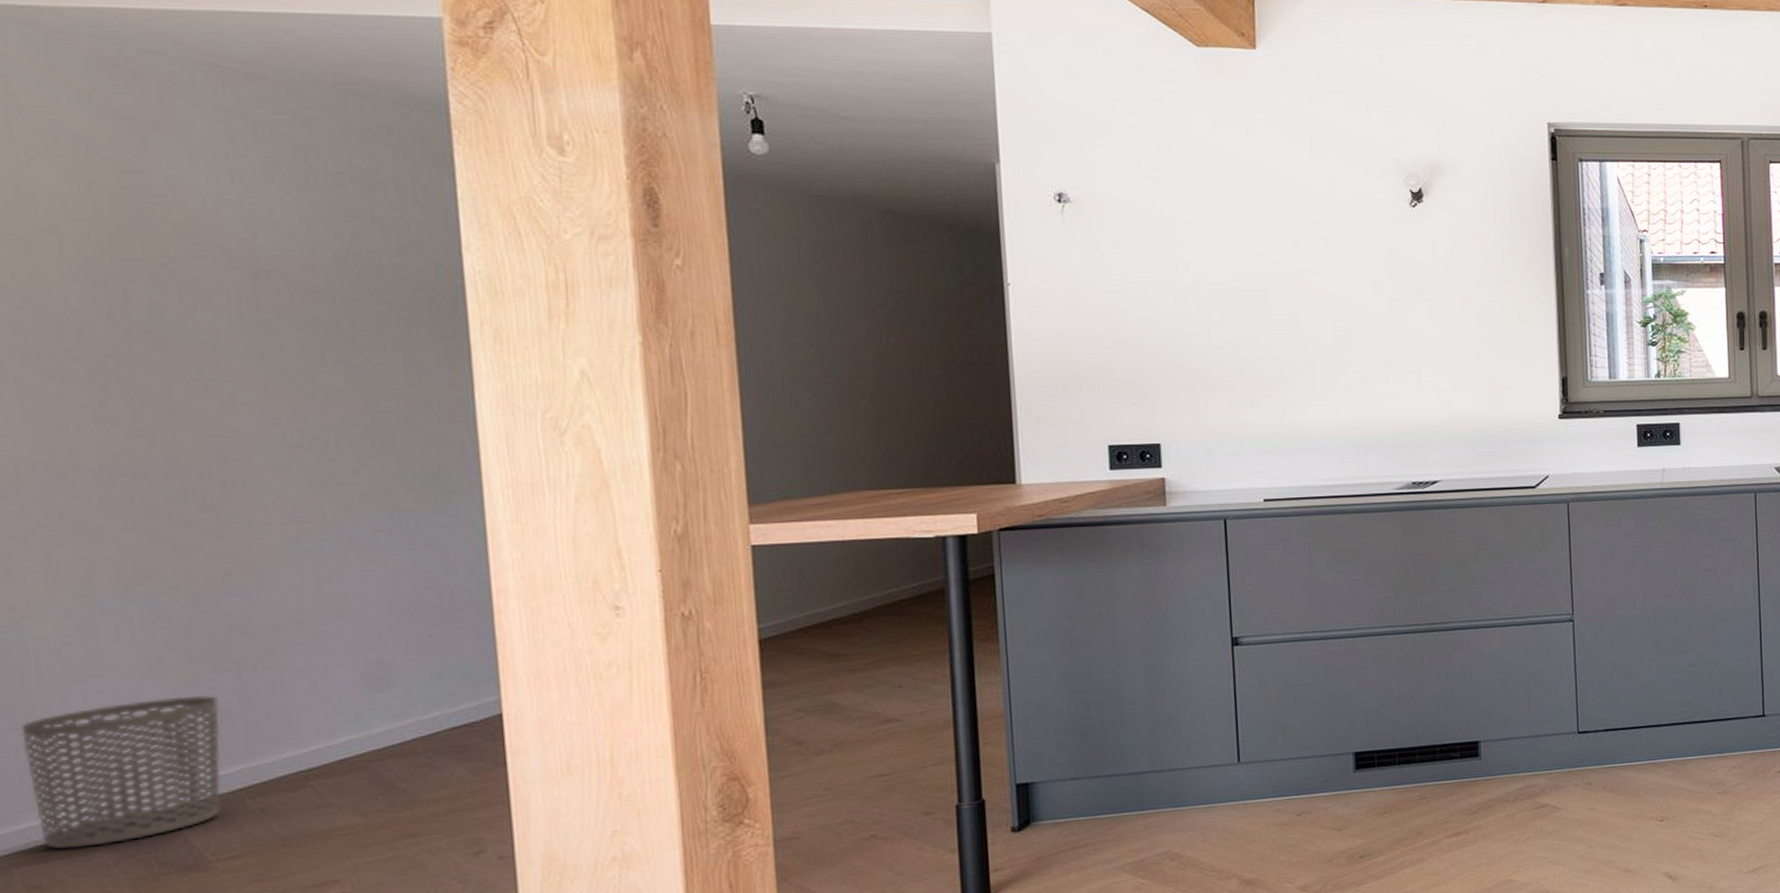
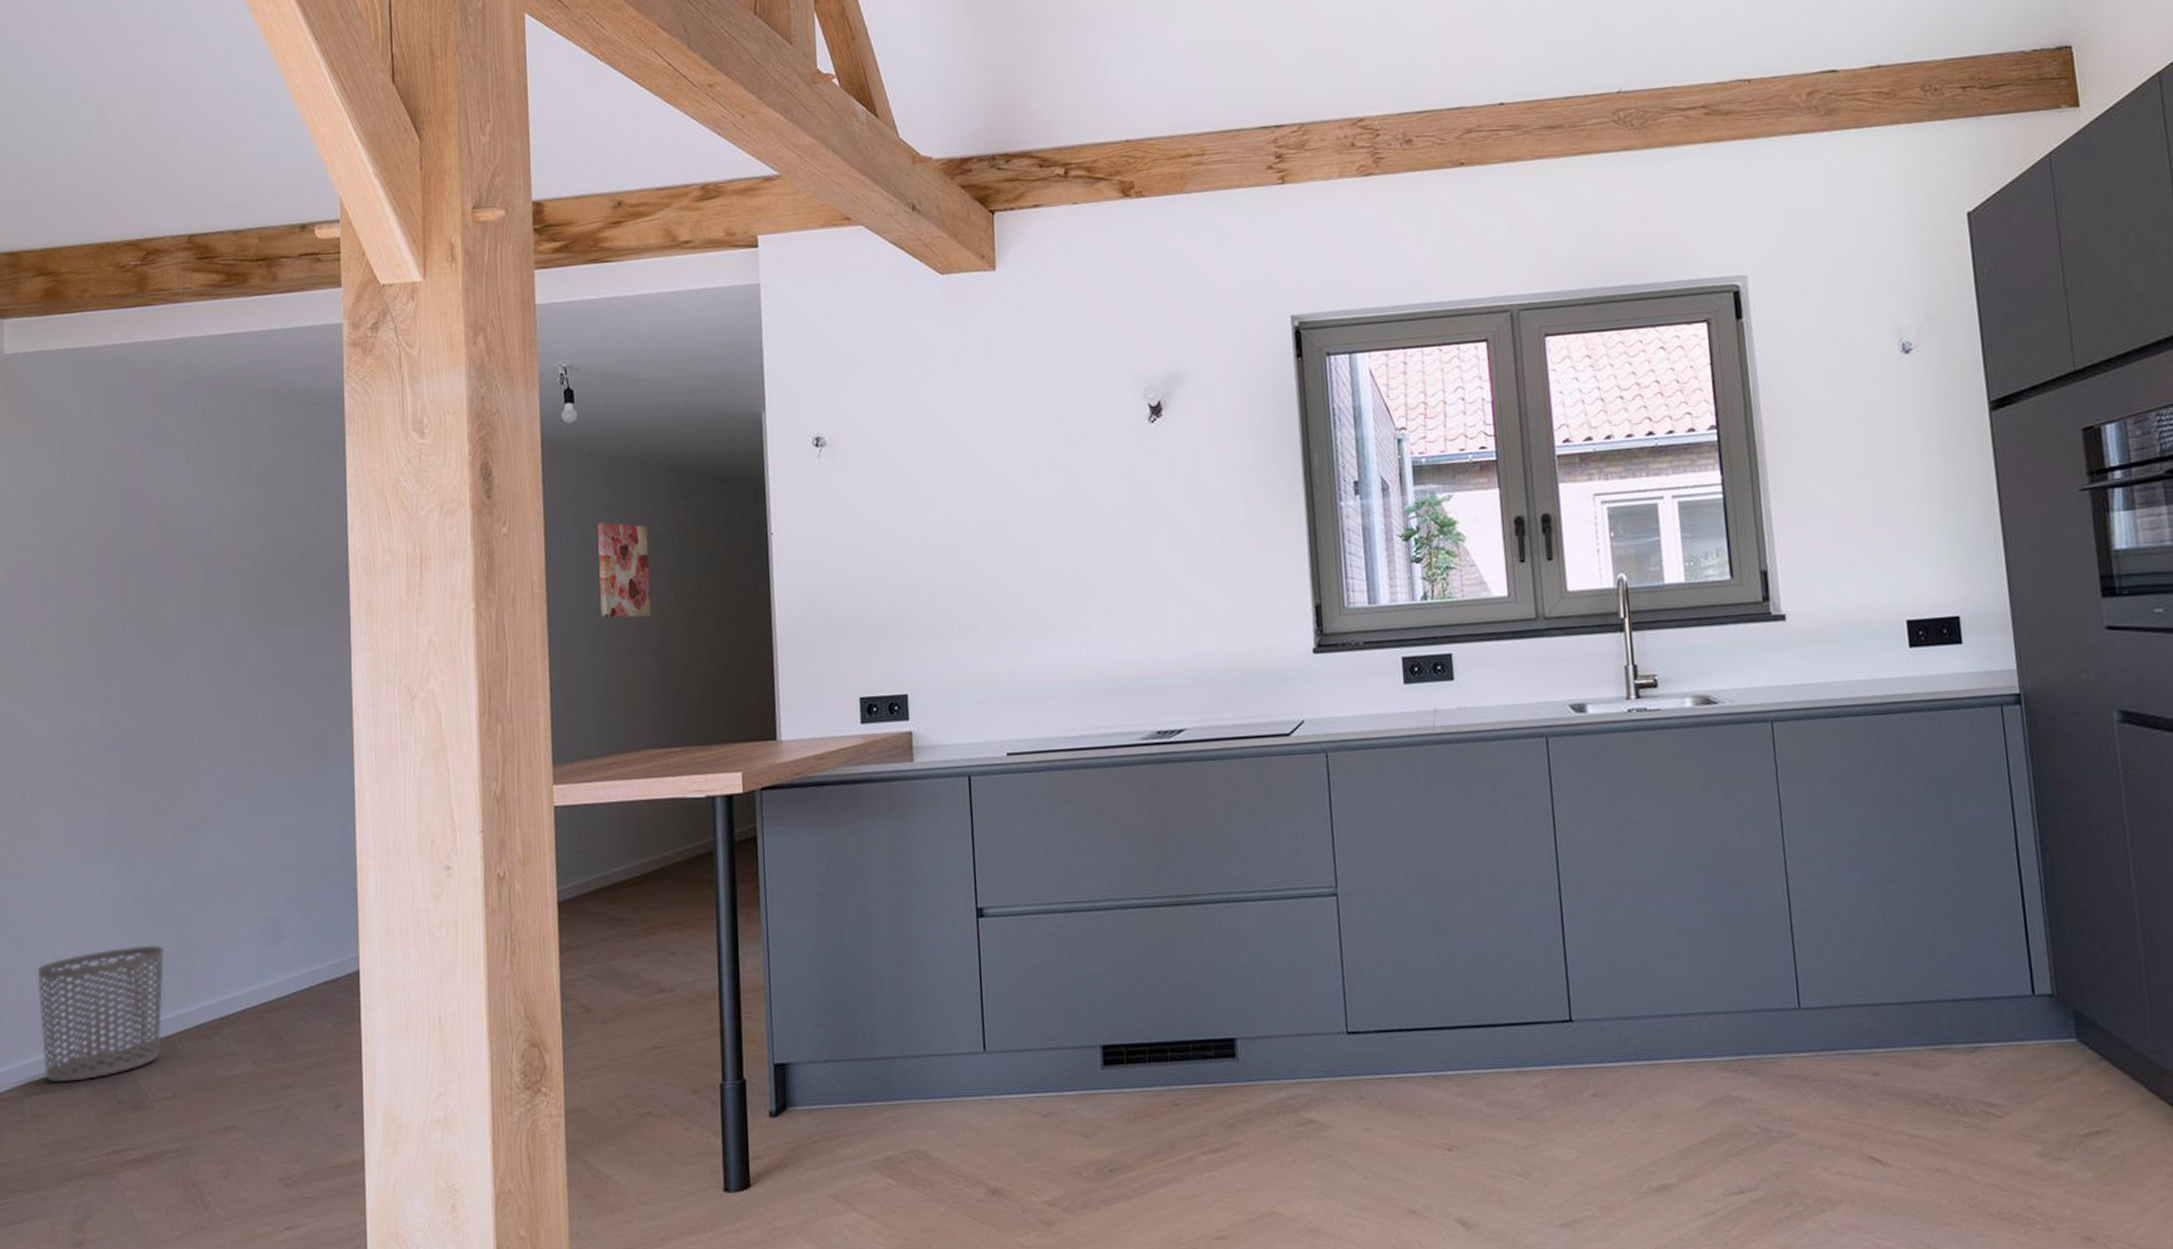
wall art: none [798,261,866,360] -> present [598,522,651,618]

